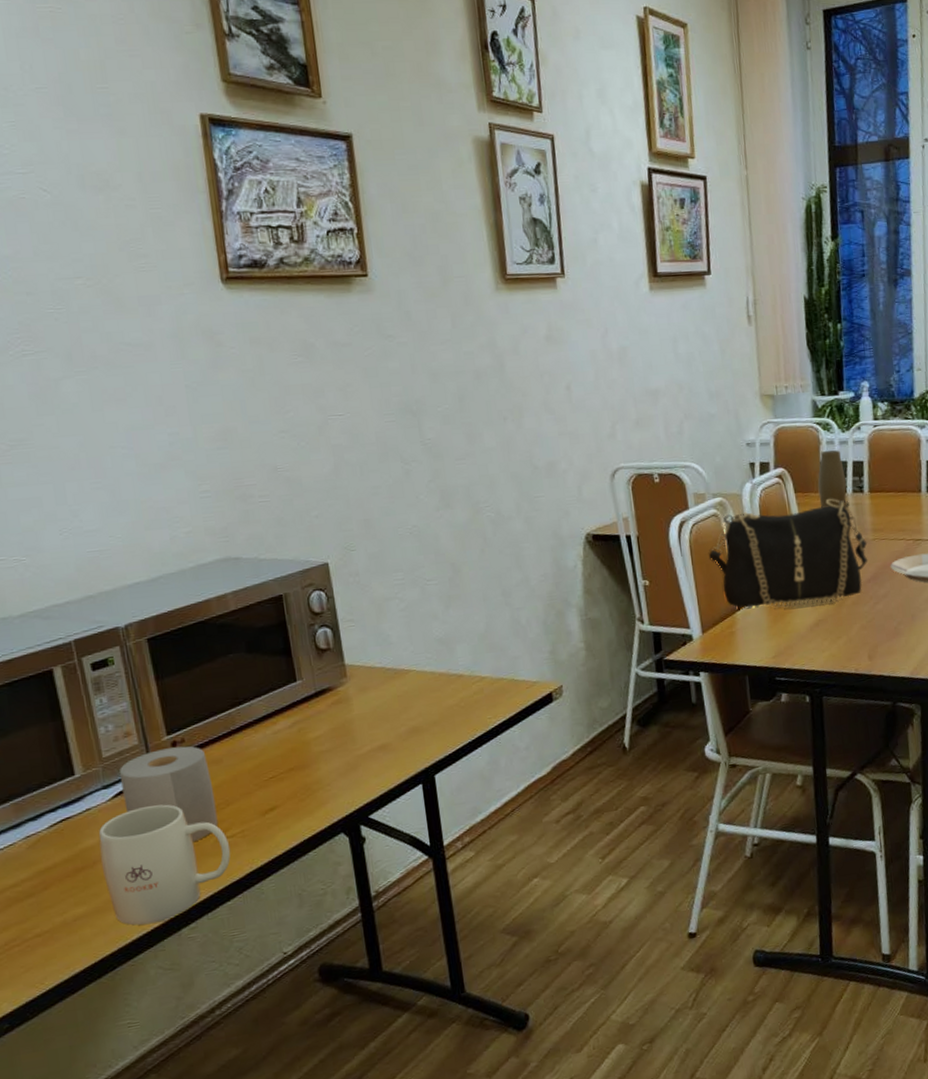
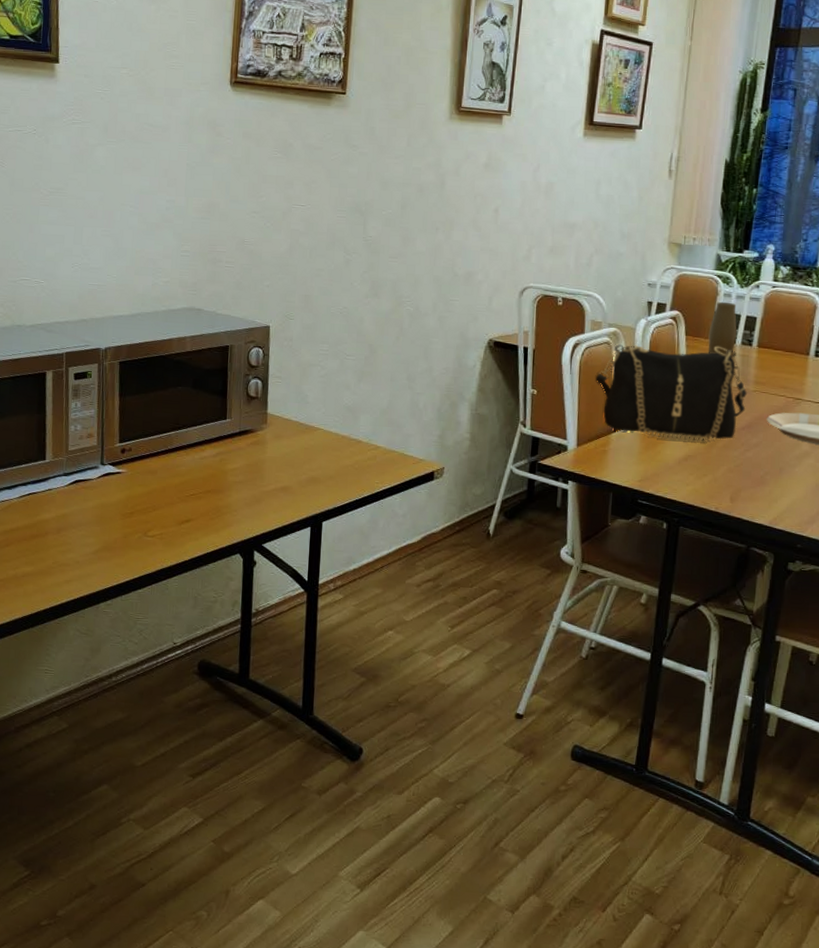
mug: present [98,804,231,926] -> none [50,497,150,594]
paper towel roll: present [120,746,218,843] -> none [77,453,146,535]

